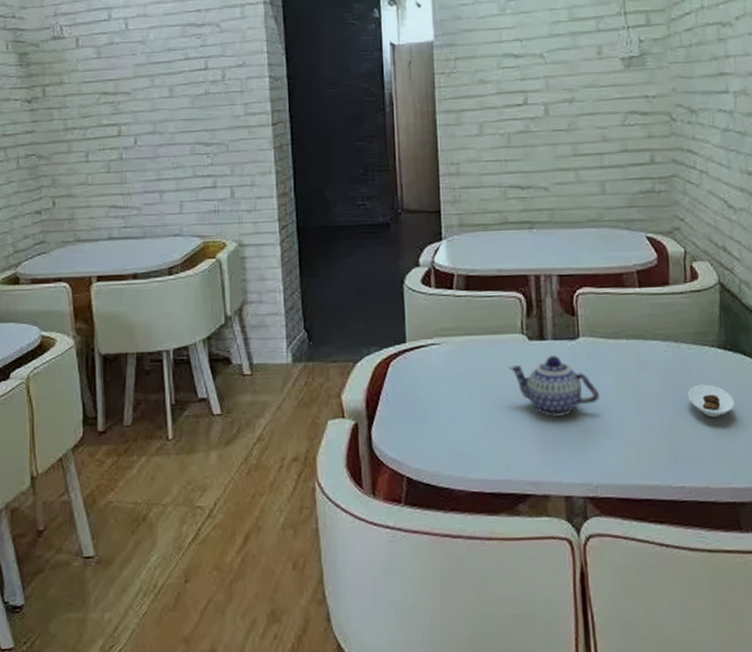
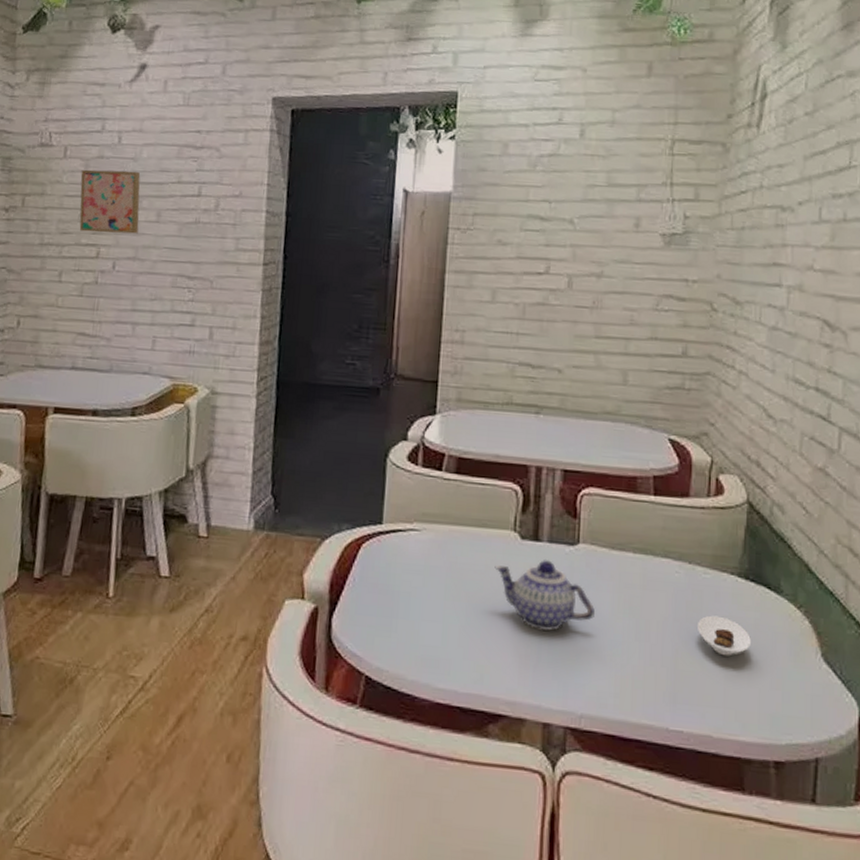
wall art: none [94,53,154,113] -> present [79,170,141,234]

